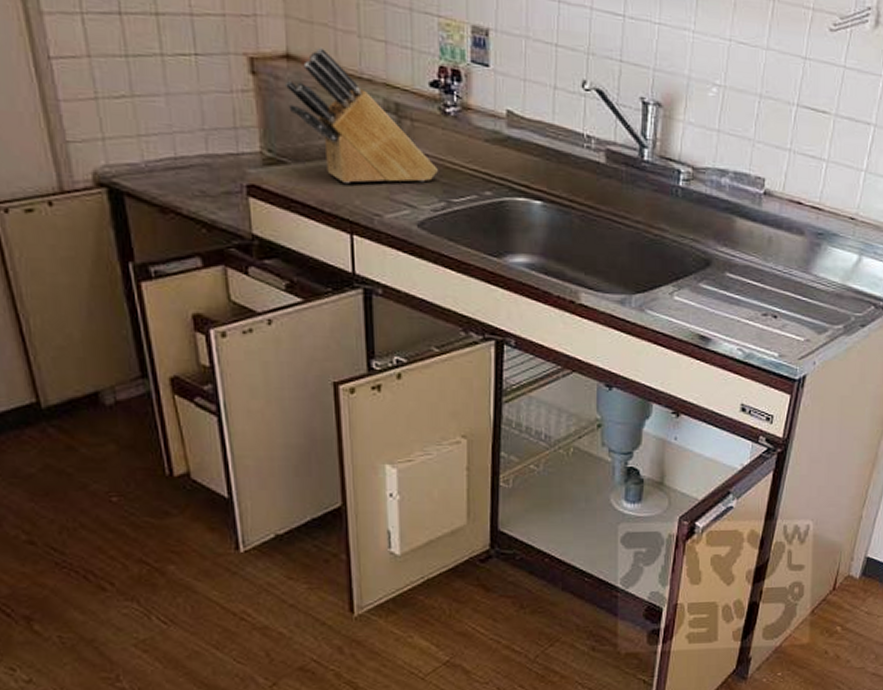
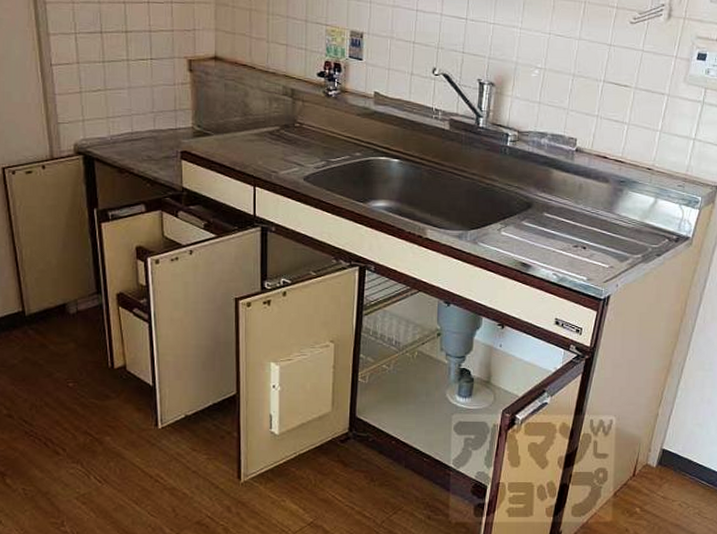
knife block: present [284,47,438,183] -> none [212,50,321,148]

